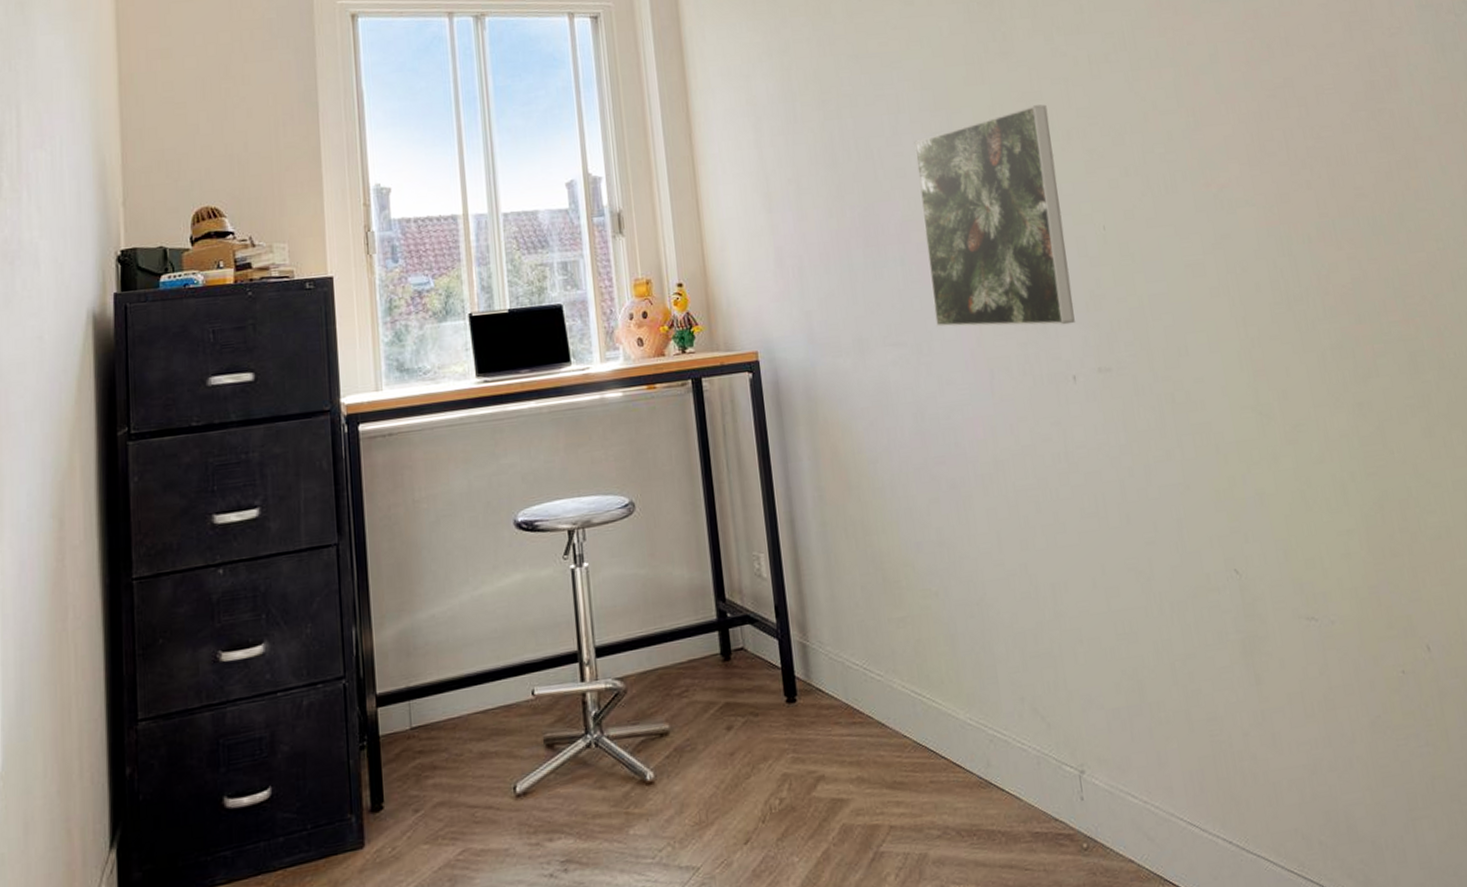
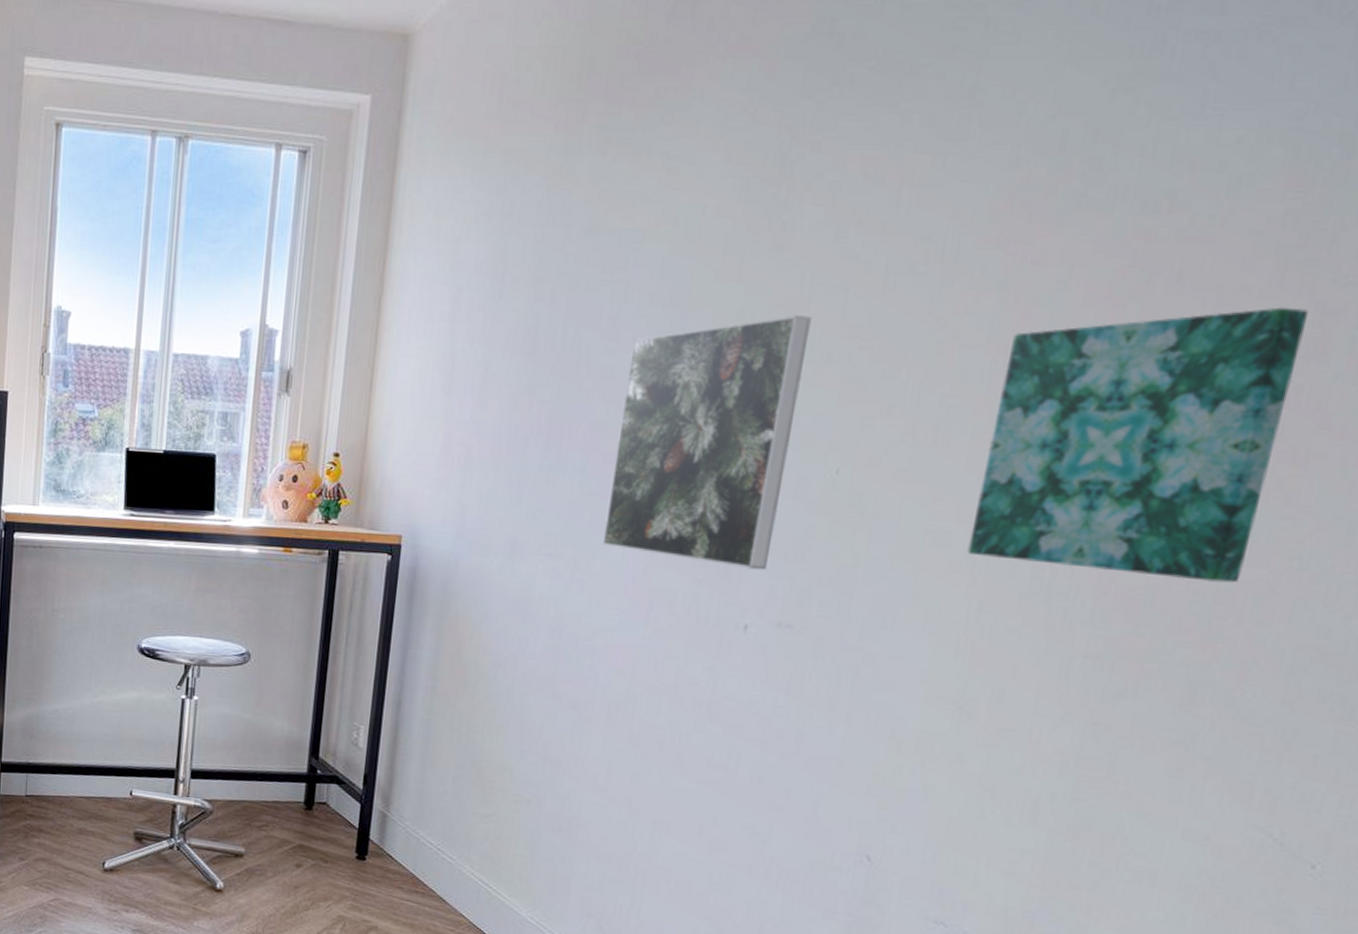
wall art: none [1194,55,1410,280] -> present [967,307,1308,583]

